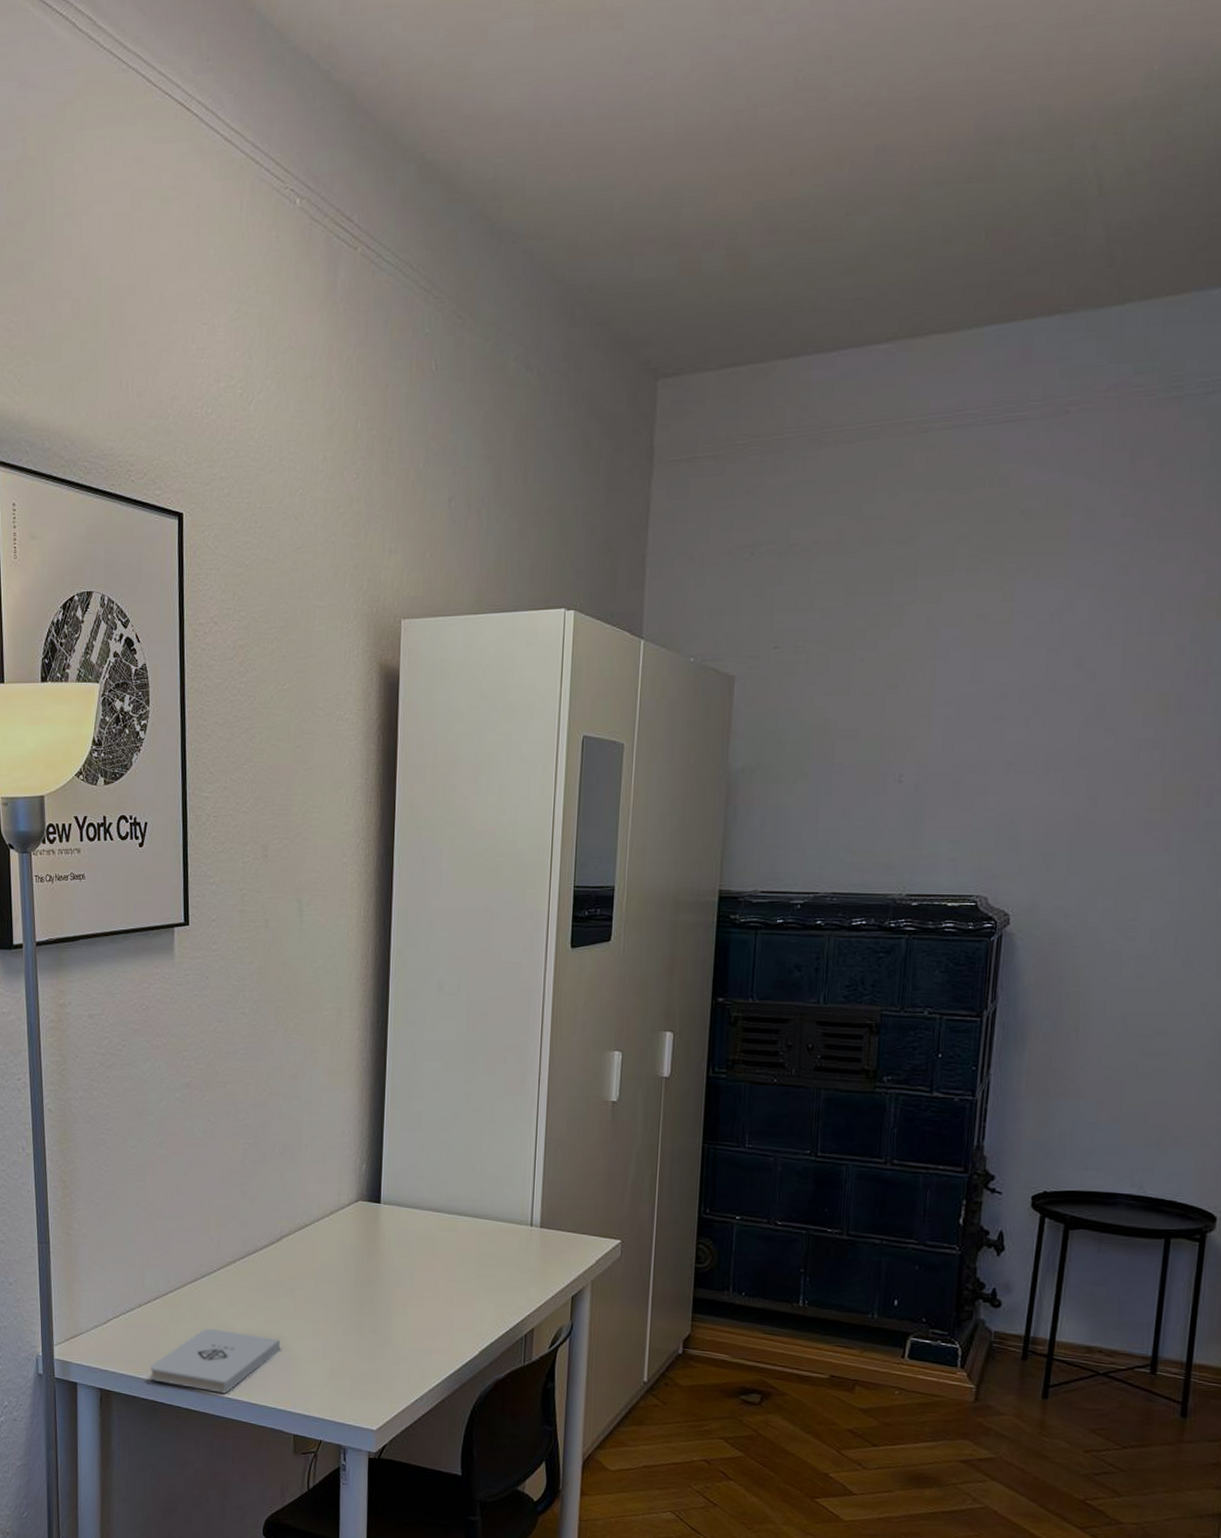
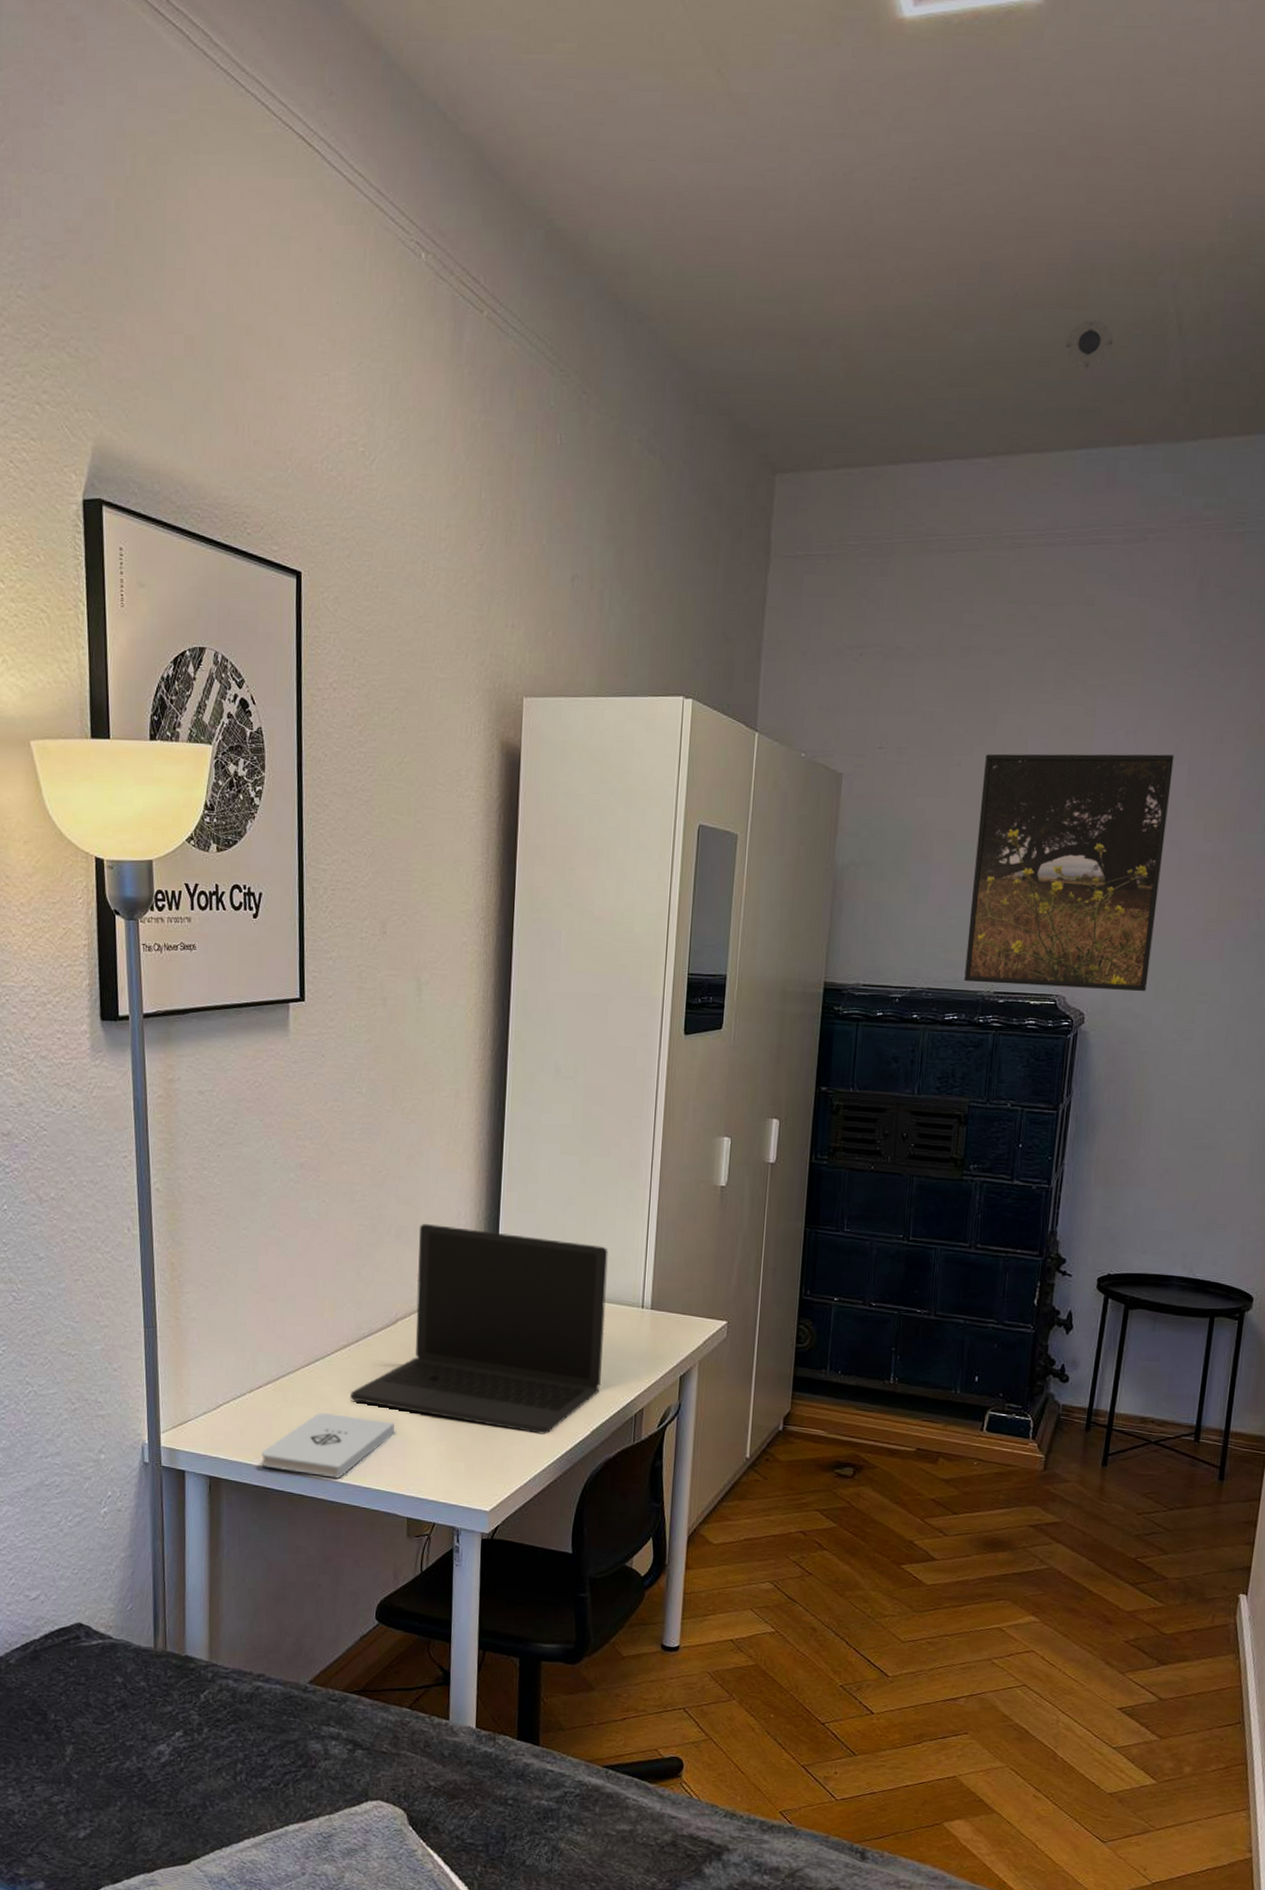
laptop: none [236,1142,495,1354] -> present [350,1224,608,1434]
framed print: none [873,636,1106,890] -> present [964,753,1174,992]
smoke detector: none [970,191,1025,244] -> present [1064,320,1113,371]

